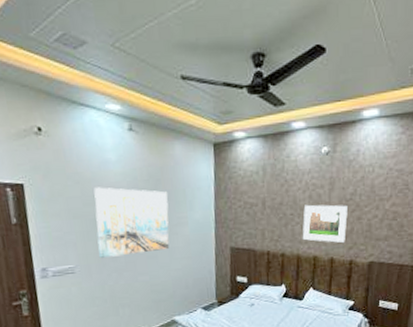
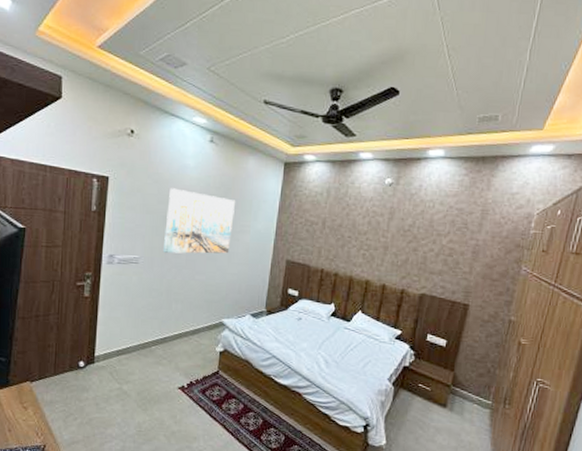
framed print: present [302,204,348,243] -> none [357,230,405,271]

